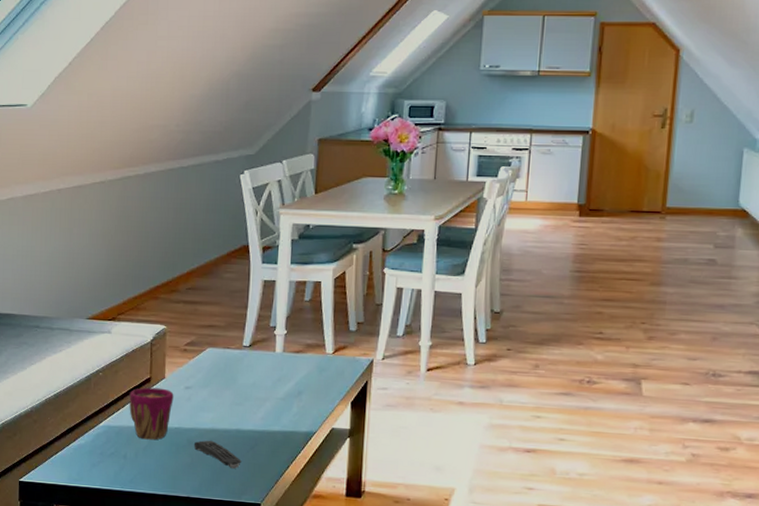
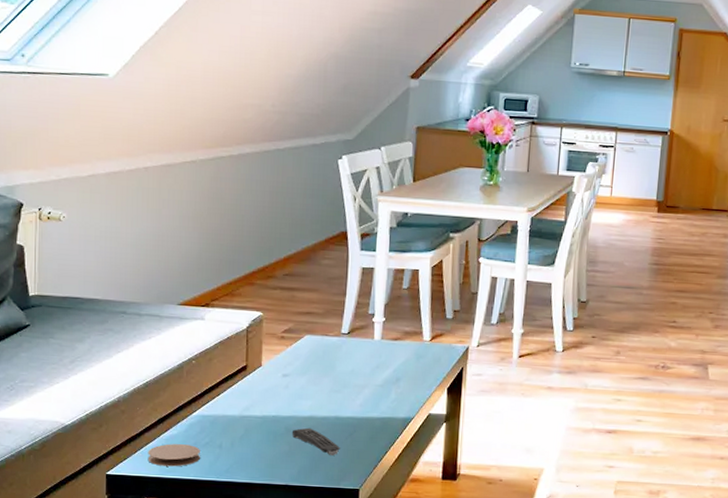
coaster: none [57,453,106,476] -> present [148,444,200,467]
cup: present [129,387,174,440] -> none [224,375,271,429]

